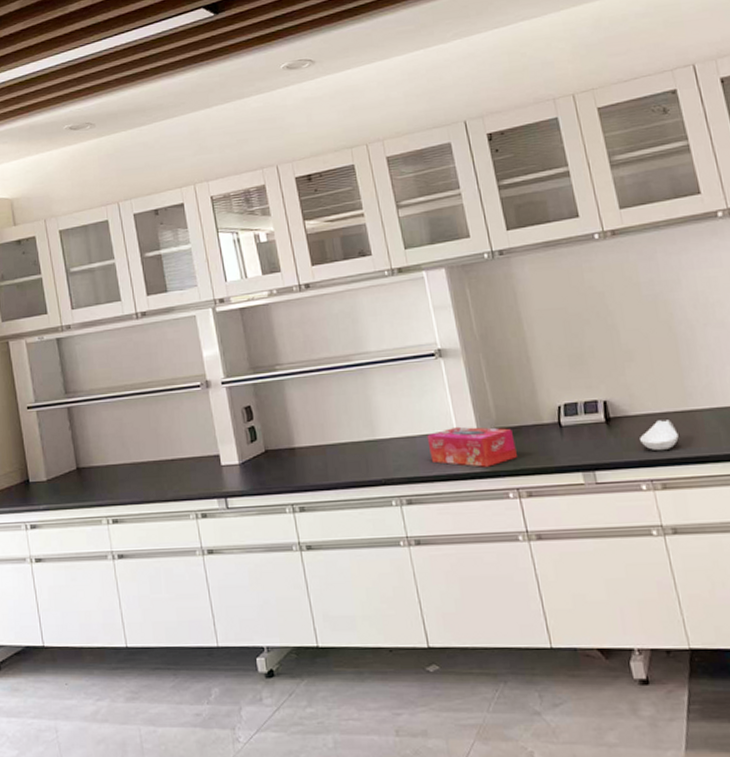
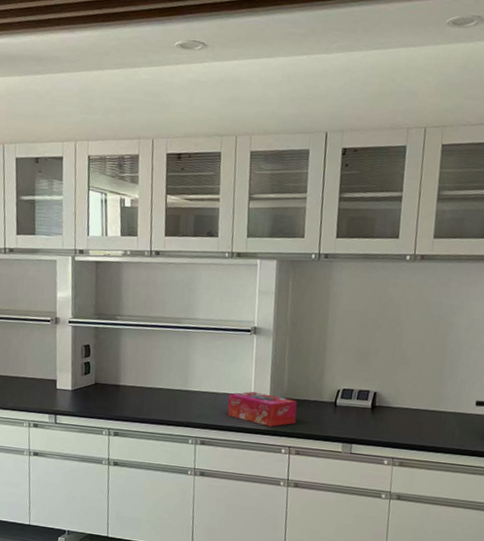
spoon rest: present [640,420,679,451] -> none [393,414,424,438]

